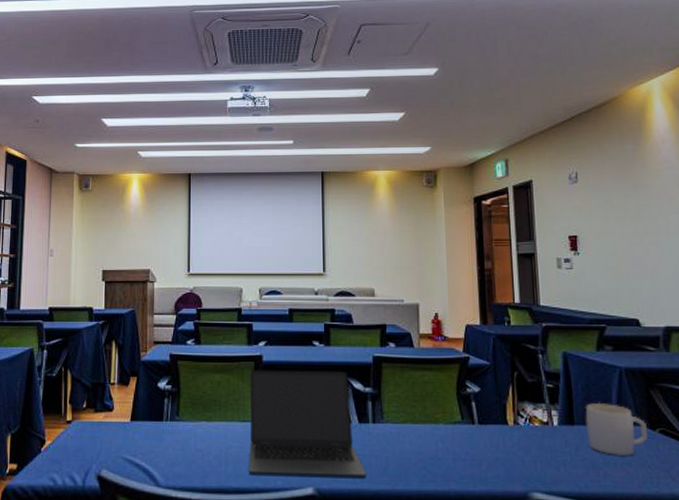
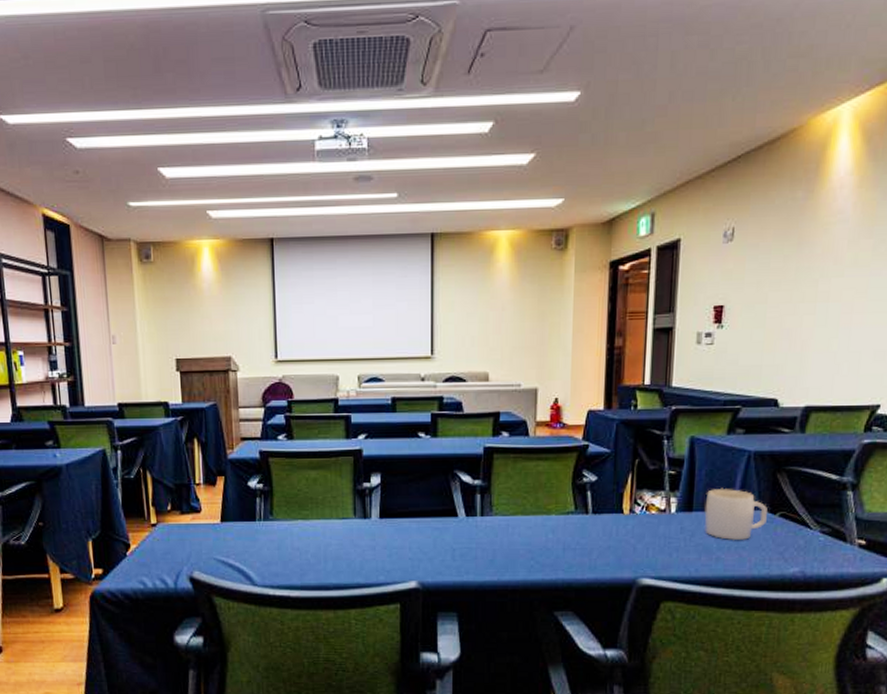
laptop: present [248,370,367,479] -> none [349,463,472,572]

